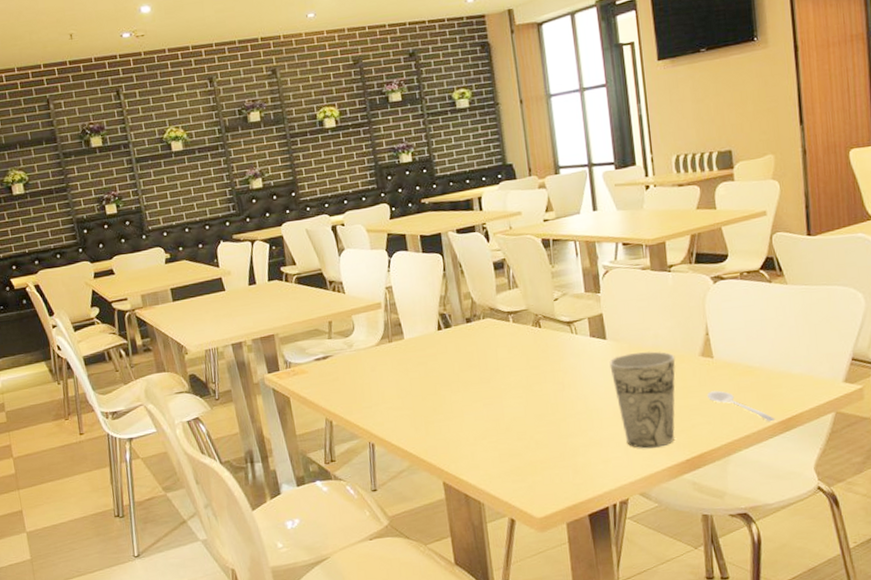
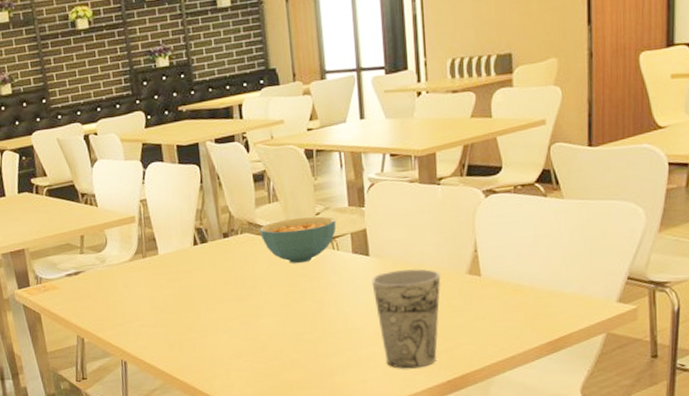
cereal bowl: none [501,302,574,347] -> present [260,216,336,264]
stirrer: present [707,390,776,422] -> none [472,310,543,343]

